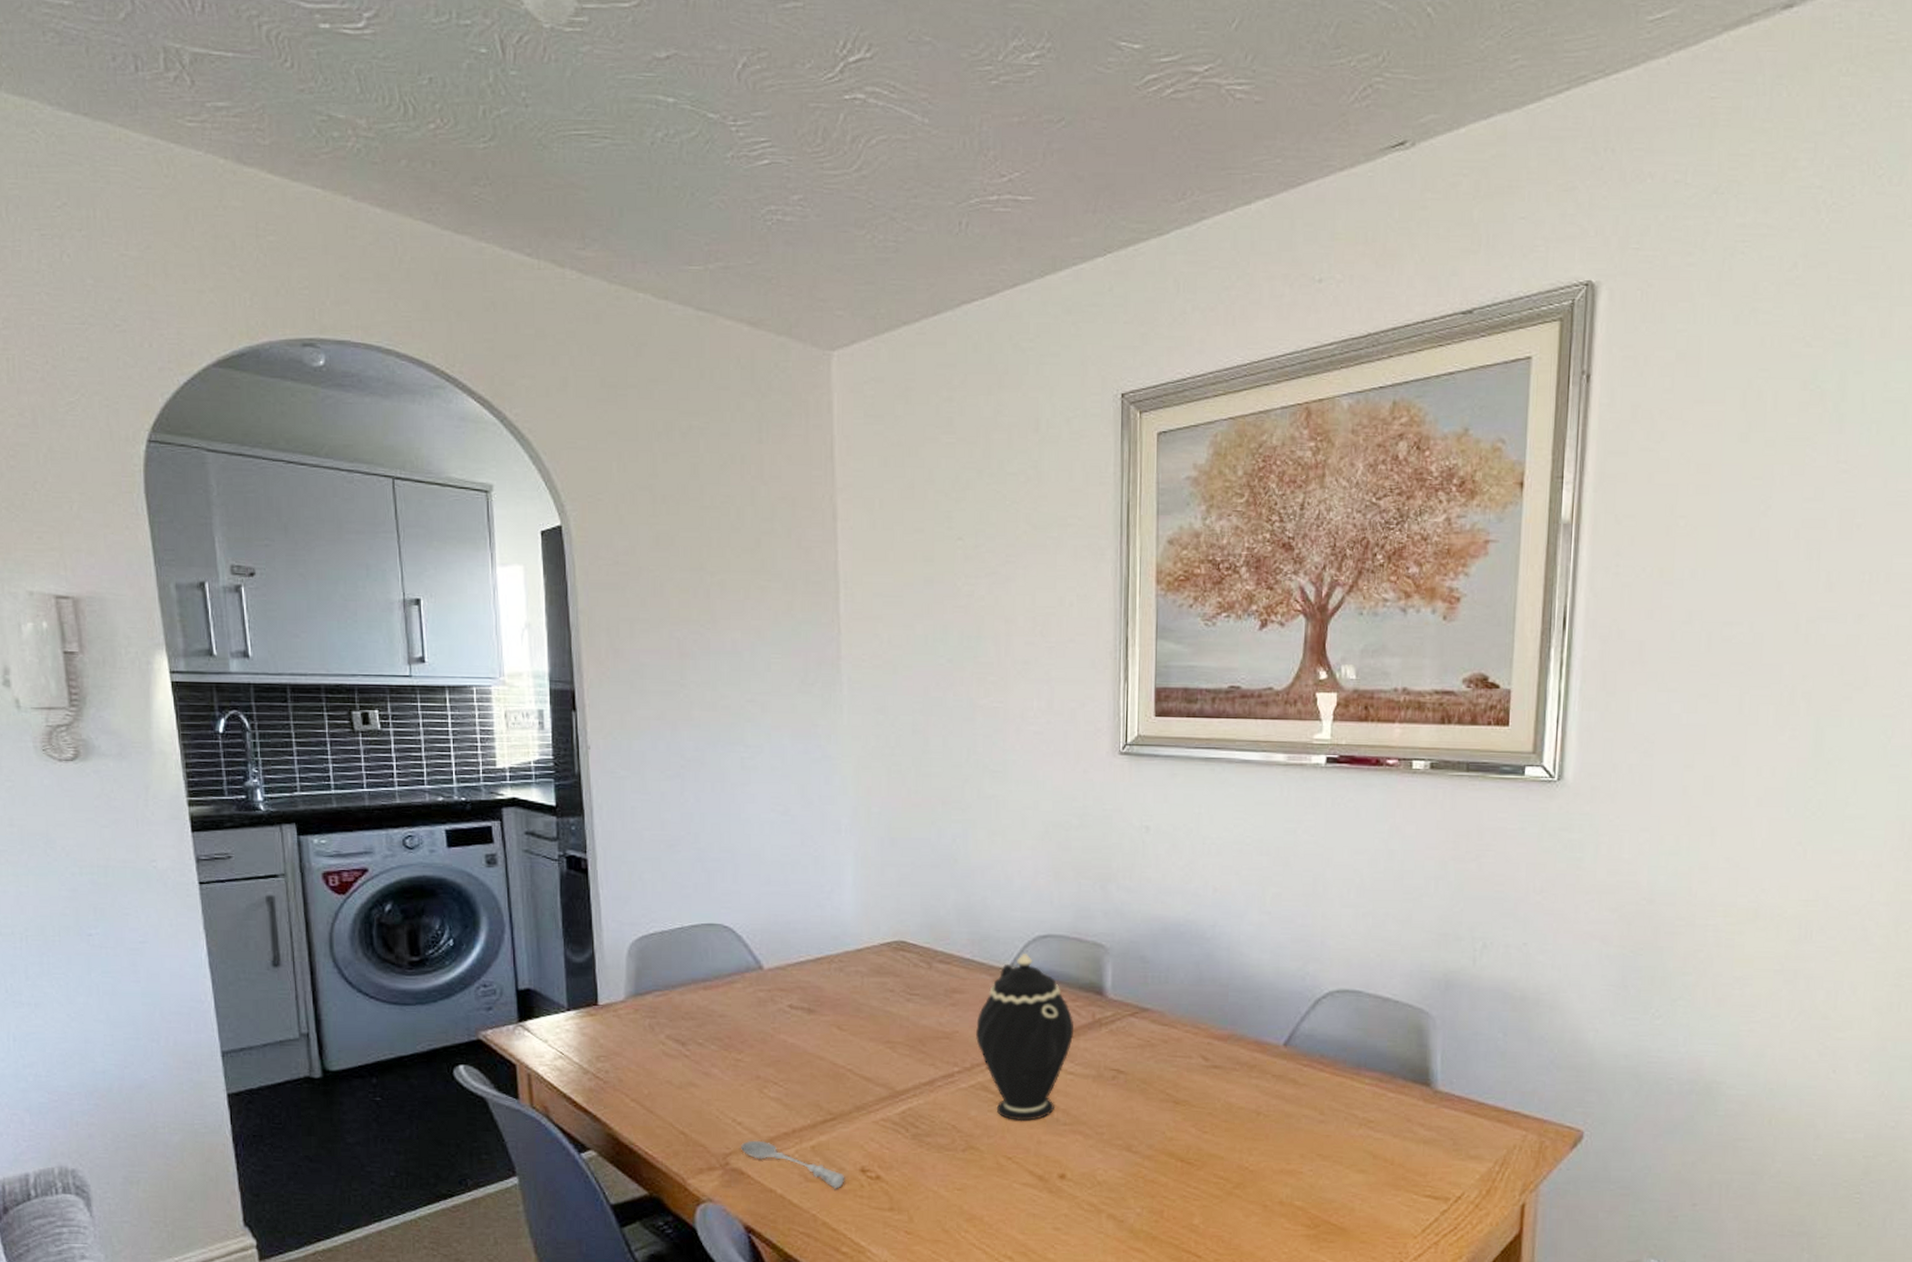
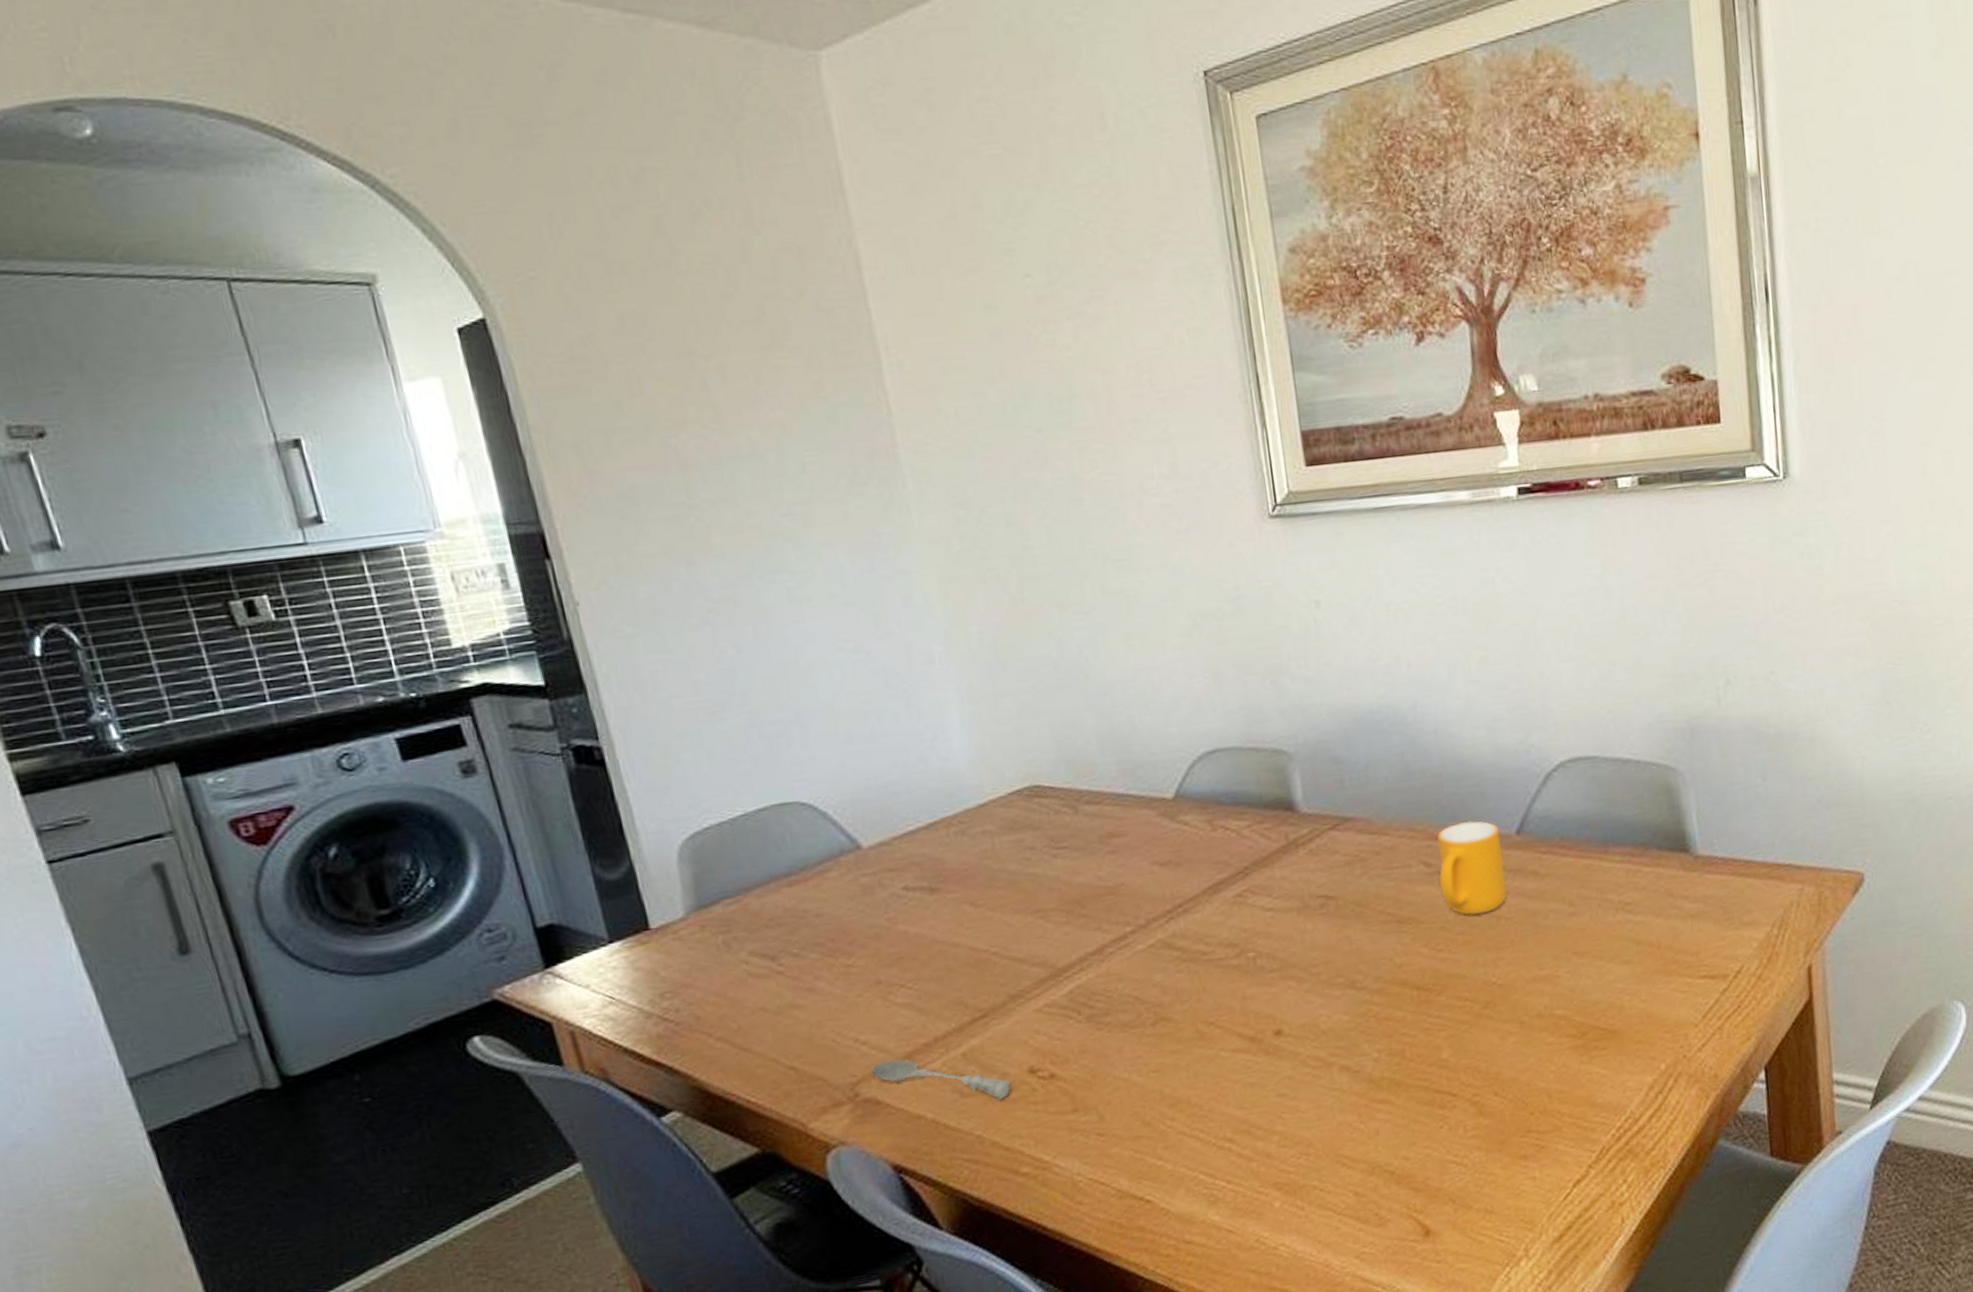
teapot: present [976,953,1074,1122] -> none [1144,775,1266,978]
mug: none [1214,1027,1270,1107] -> present [1437,820,1507,915]

